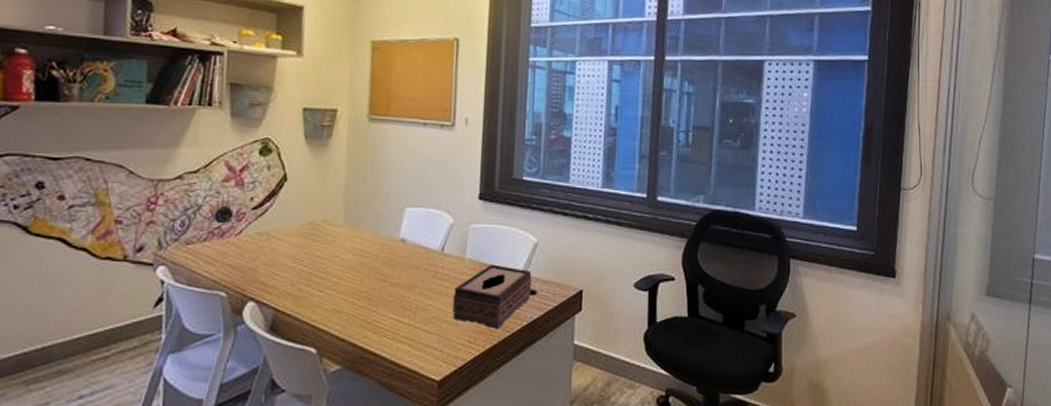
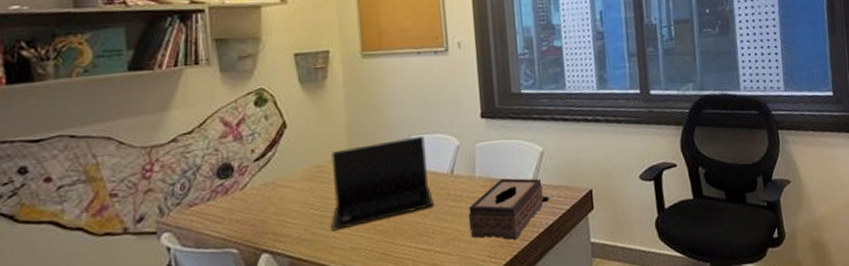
laptop: none [317,208,421,290] -> present [331,135,434,231]

